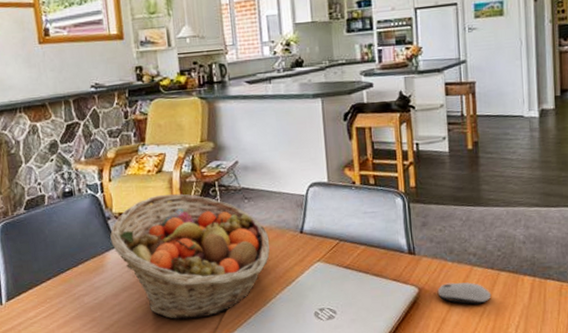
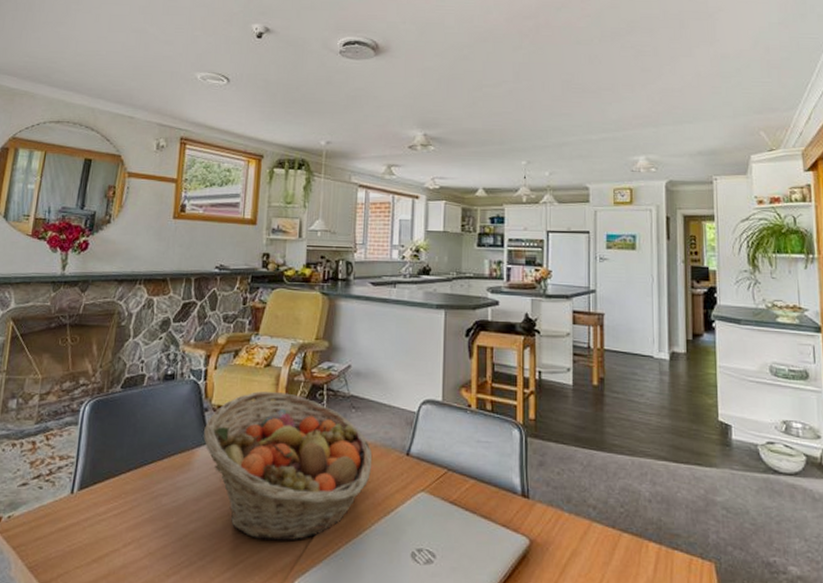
computer mouse: present [437,282,492,305] -> none [550,538,611,571]

